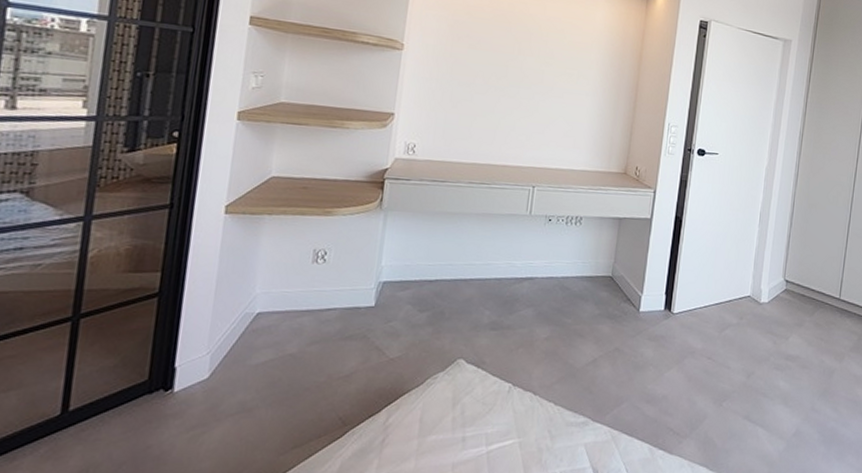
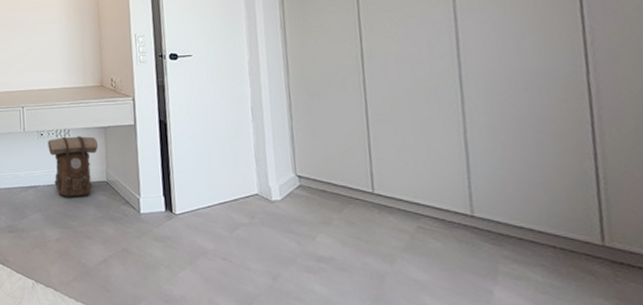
backpack: none [554,224,610,292] -> present [47,136,99,197]

